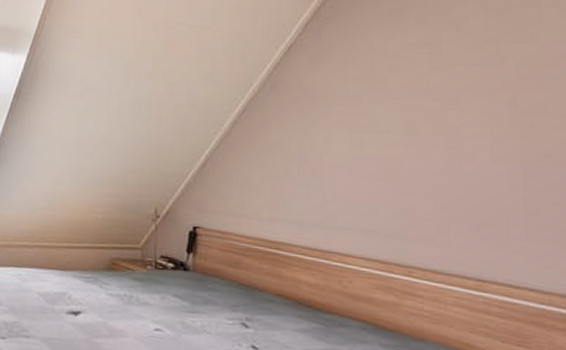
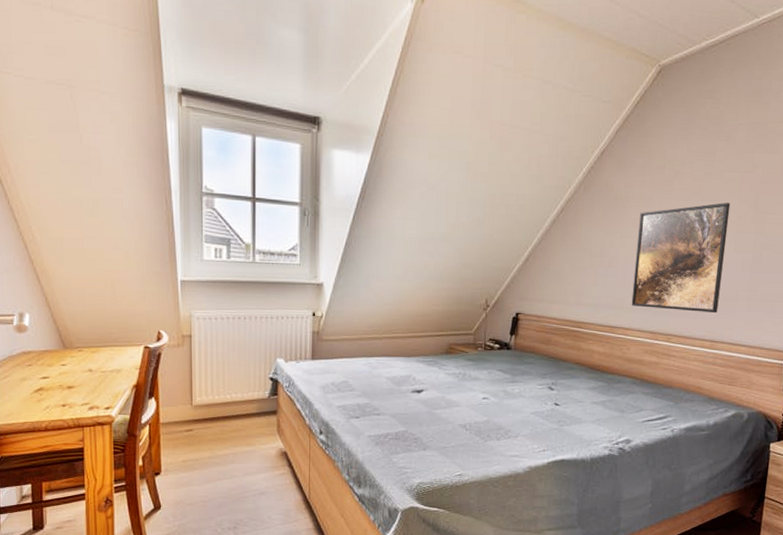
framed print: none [346,102,480,241] -> present [631,202,731,313]

